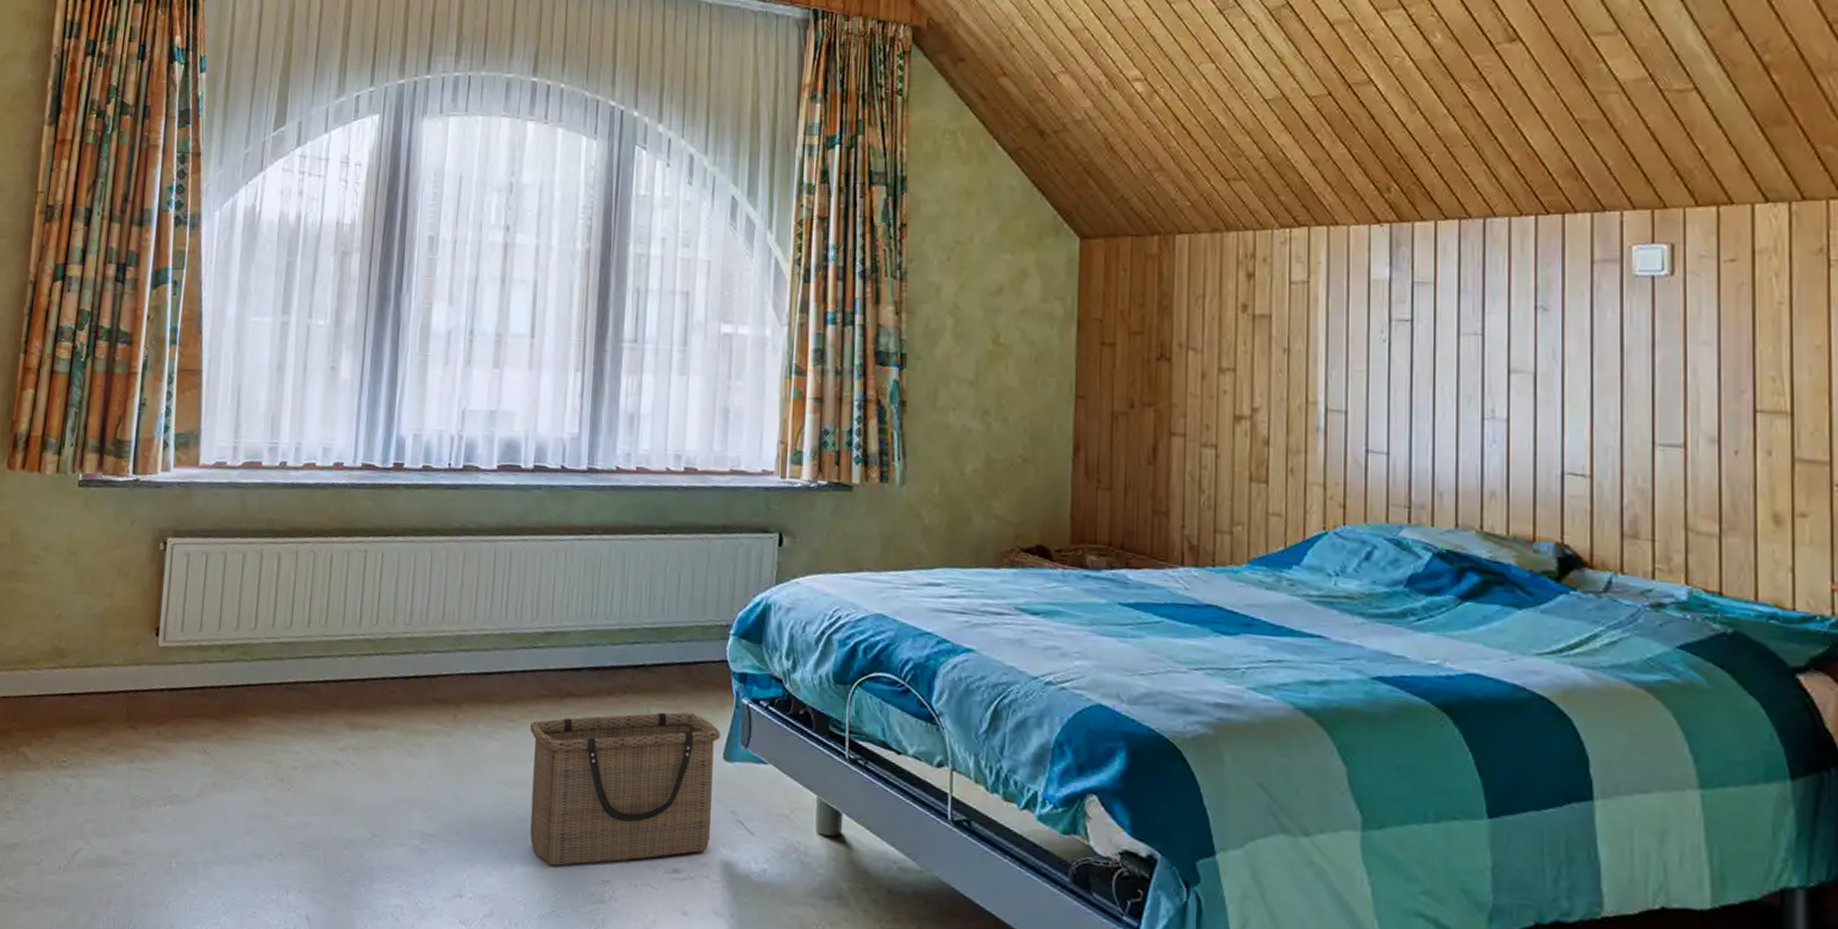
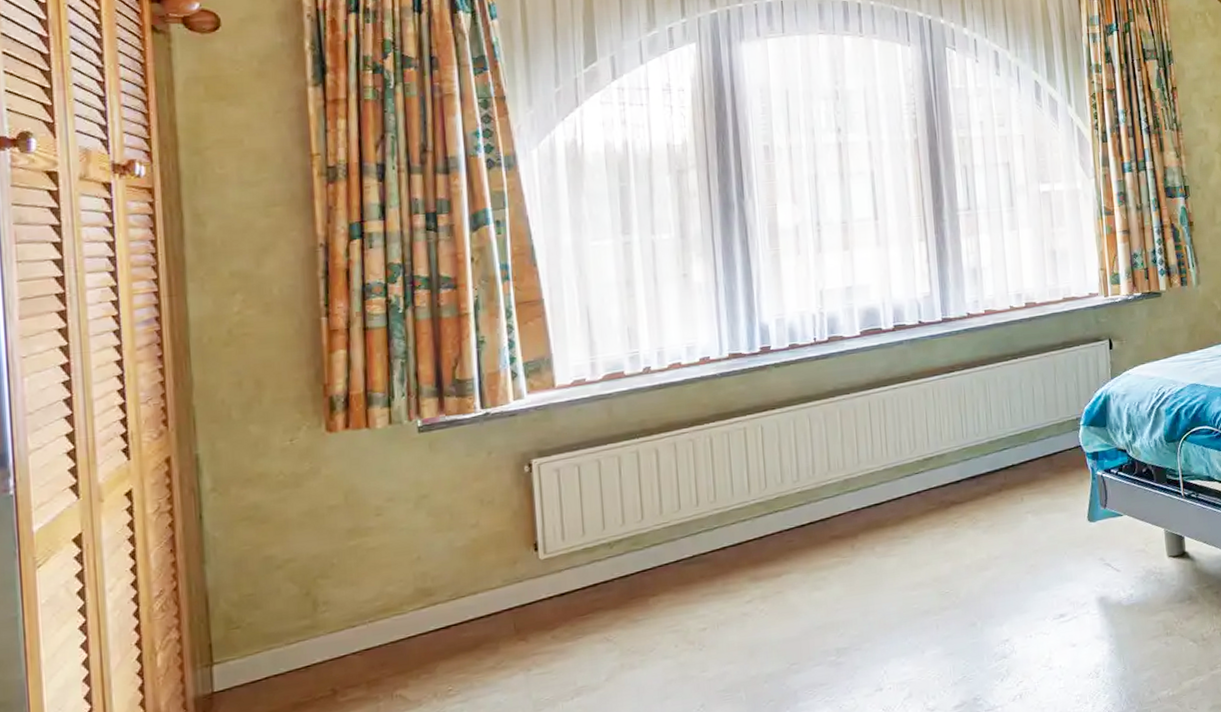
basket: present [529,711,721,867] -> none [922,492,1086,642]

